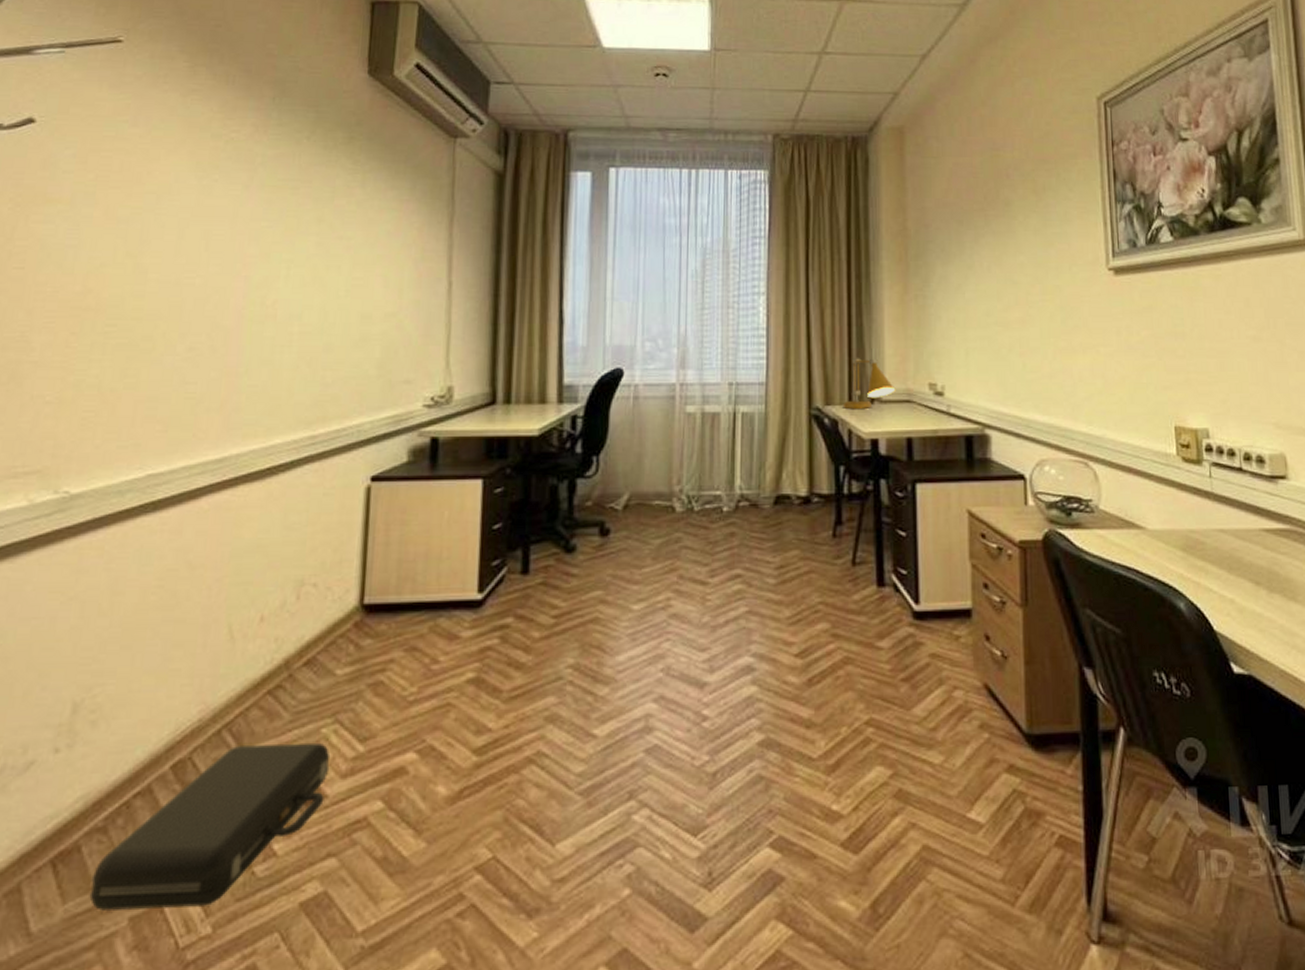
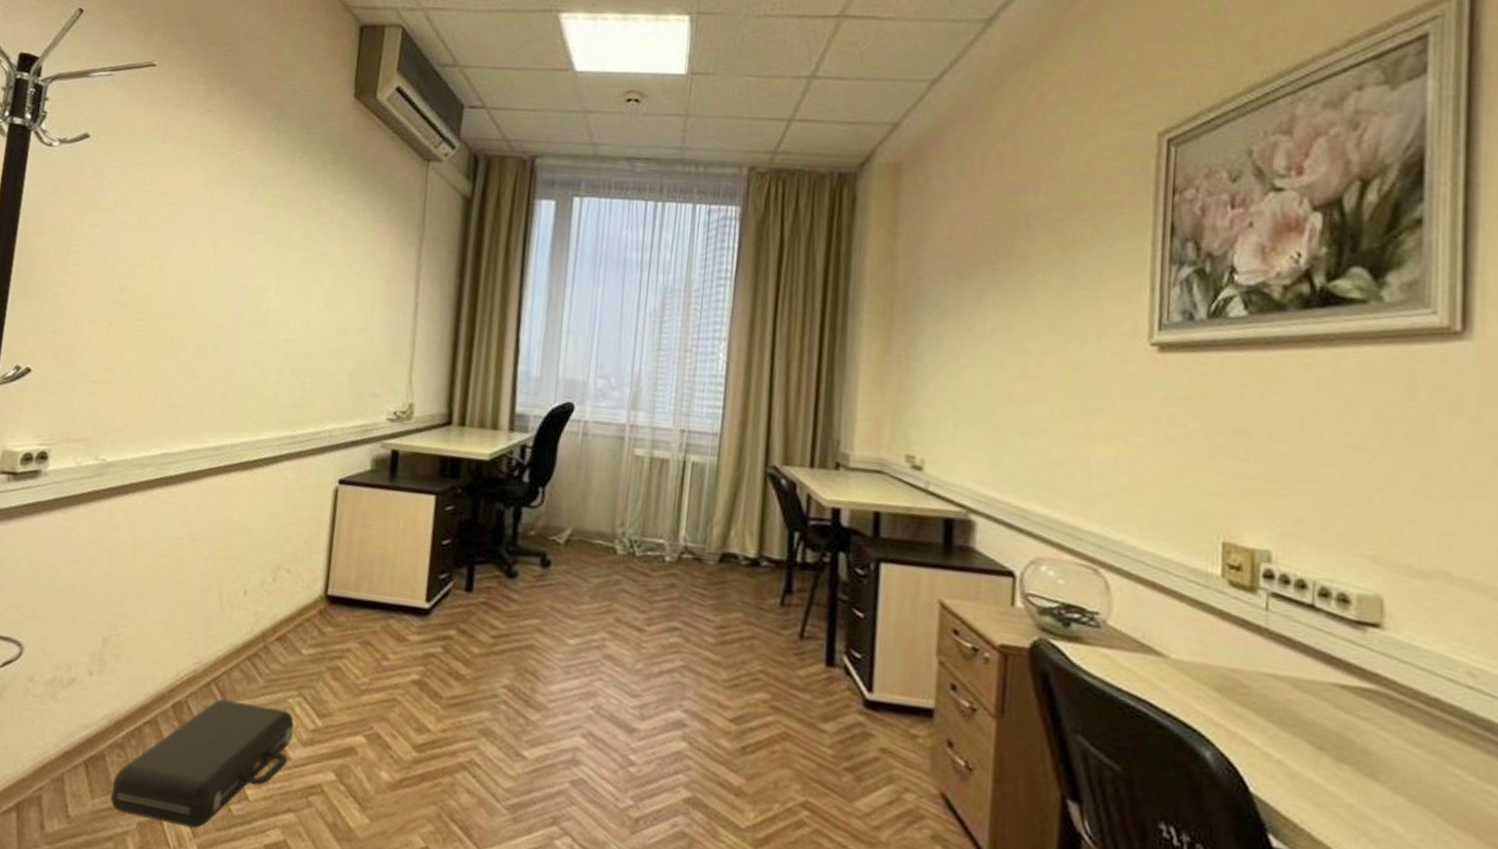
table lamp: present [843,358,896,410] -> none [803,417,866,475]

